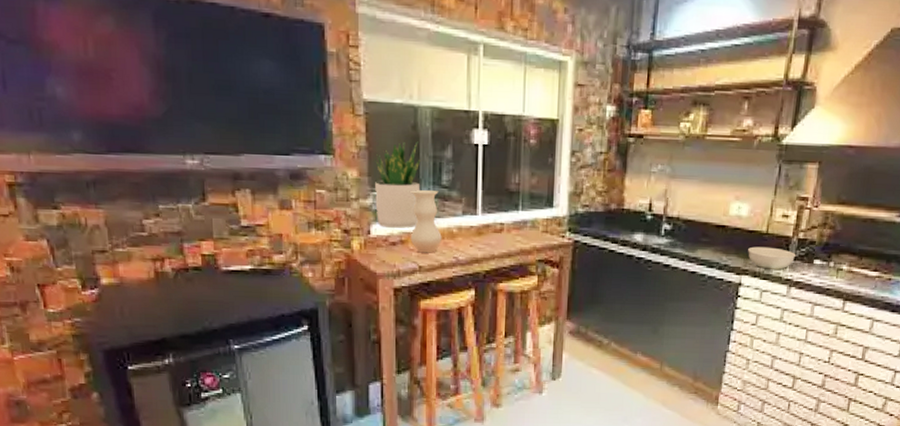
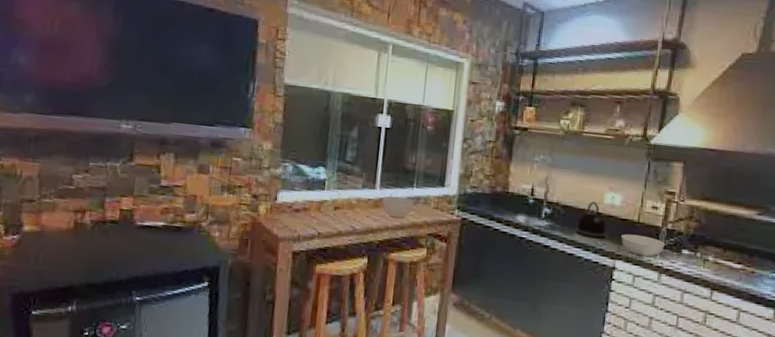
planter: present [375,141,421,229] -> none [284,121,329,198]
vase: present [410,190,442,253] -> none [312,163,343,222]
bowl: none [485,222,521,245] -> present [382,196,414,218]
kettle: none [699,214,732,254] -> present [576,202,606,239]

